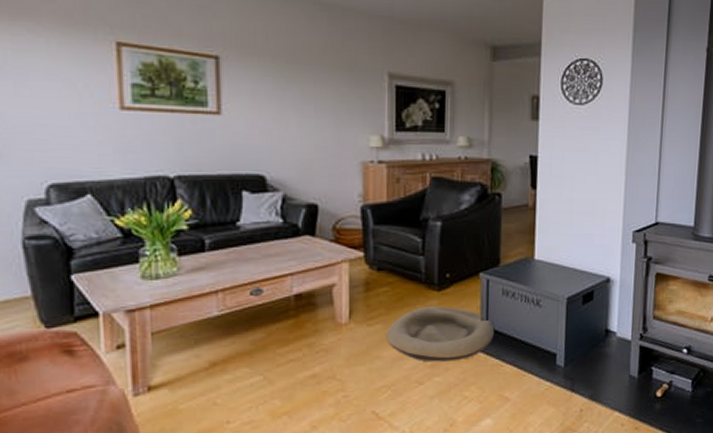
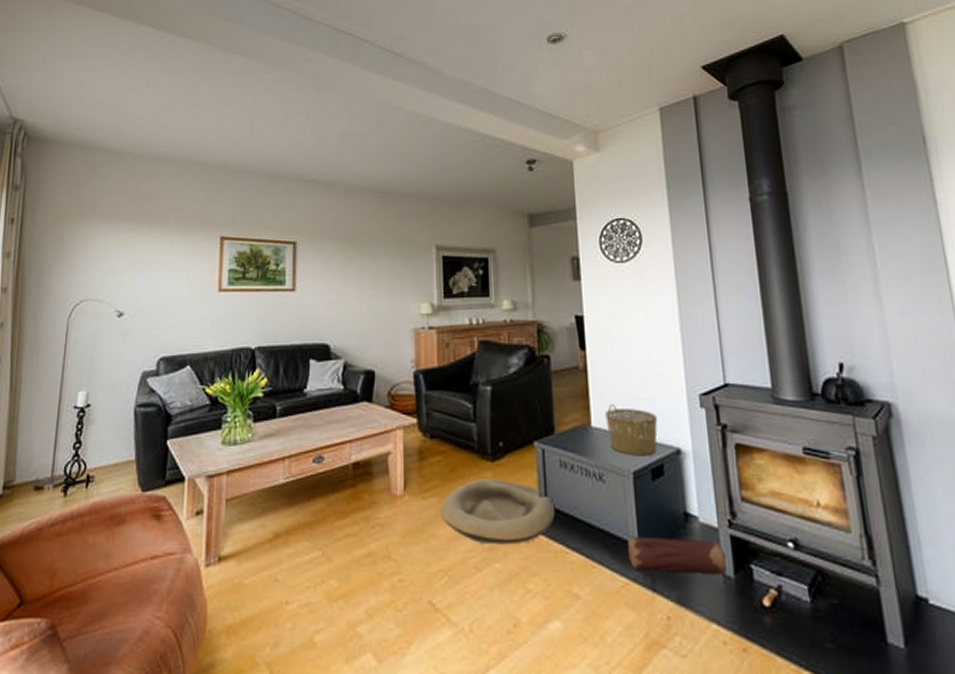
basket: none [548,239,595,285] -> present [605,404,658,456]
decorative log: none [554,349,633,377] -> present [627,536,727,575]

